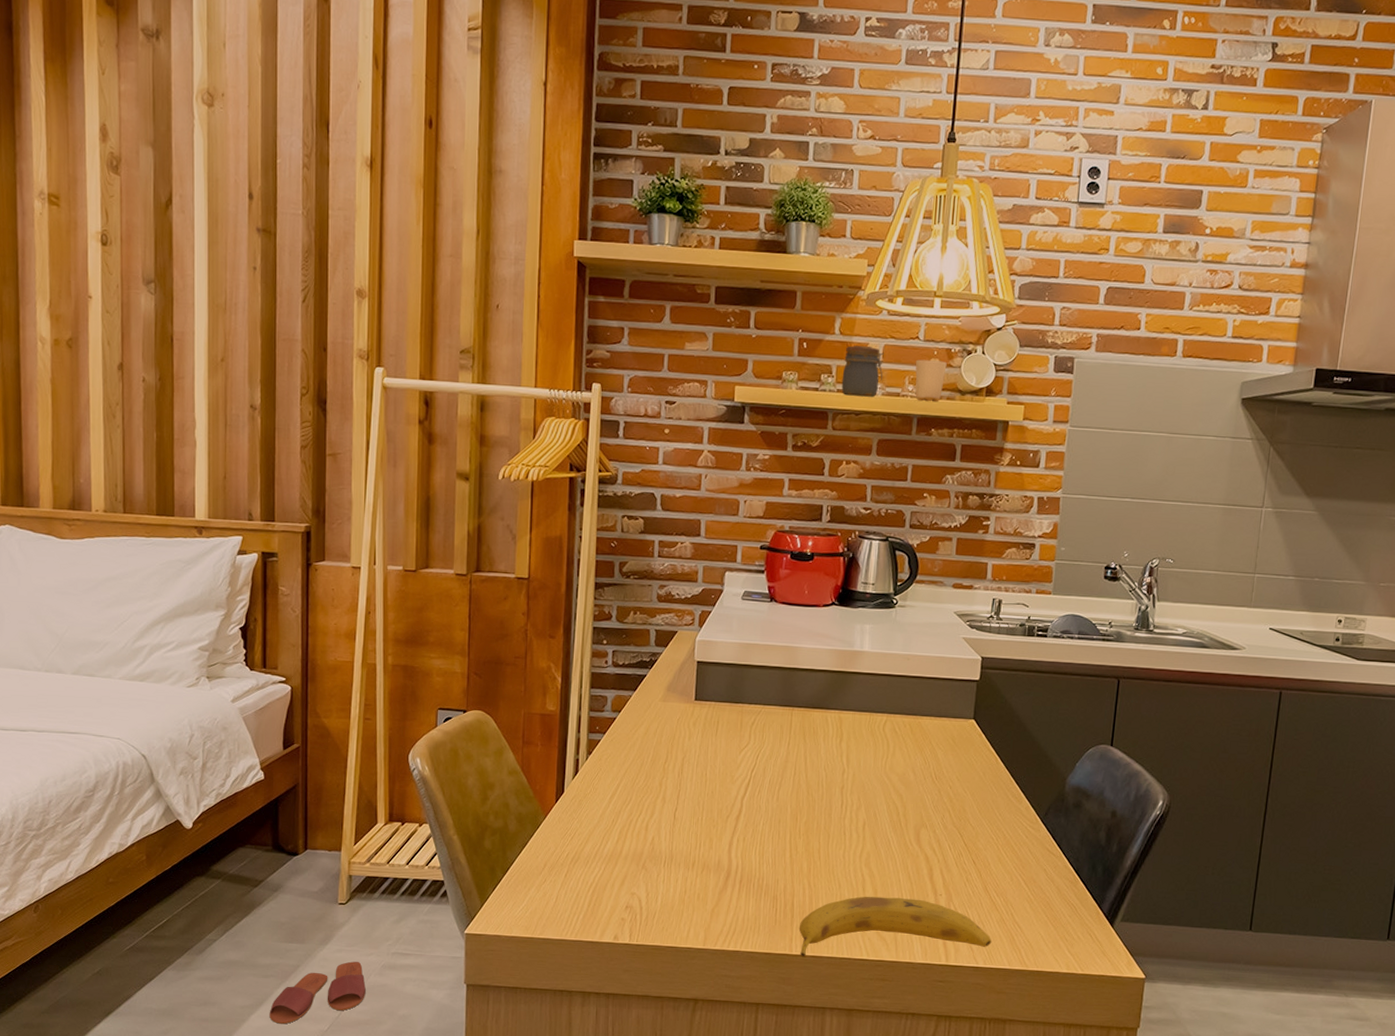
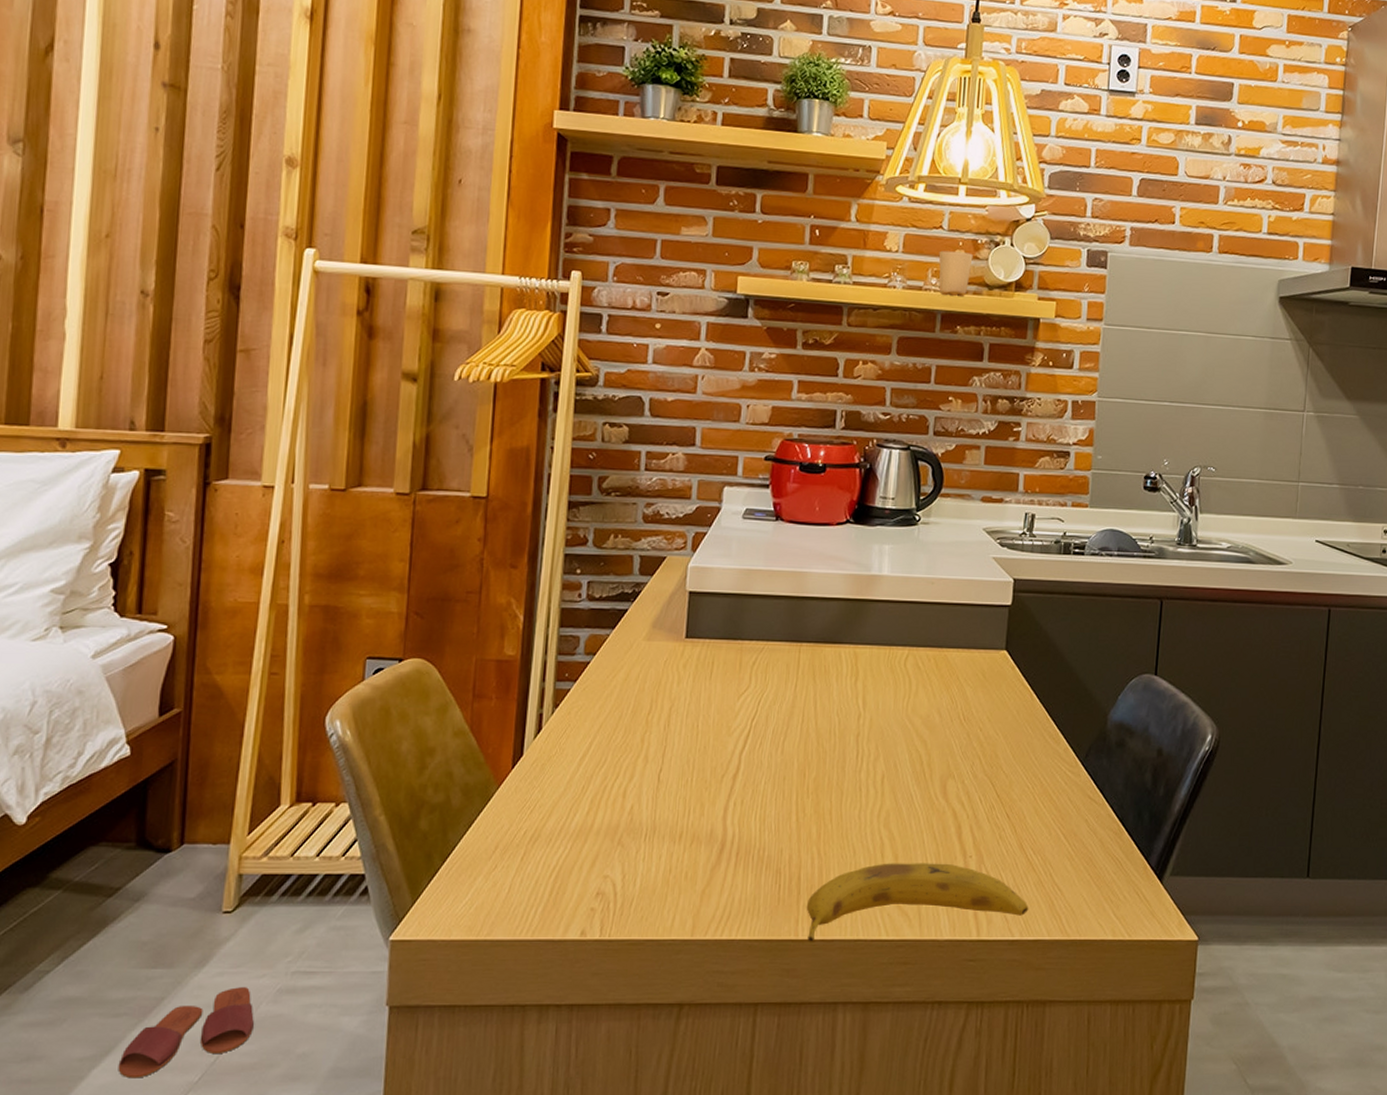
jar: present [841,345,884,398] -> none [857,234,905,292]

